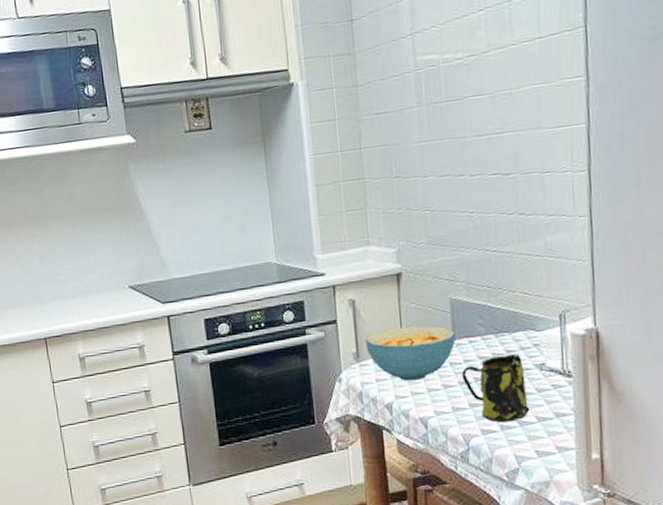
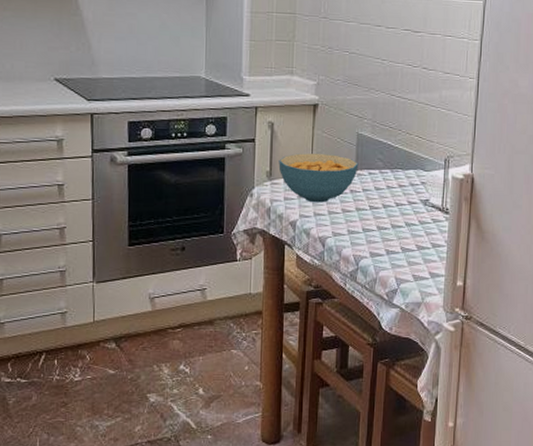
mug: present [462,354,530,423] -> none [359,188,413,248]

